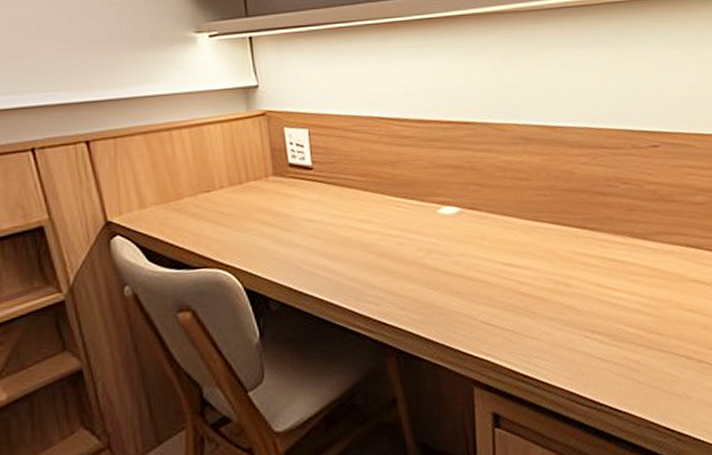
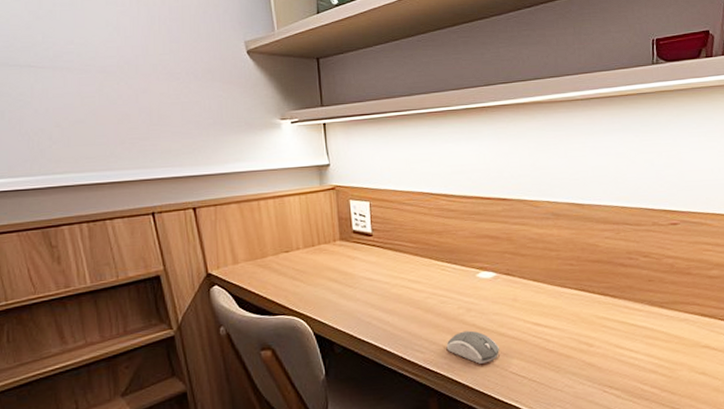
computer mouse: none [404,275,467,314] -> present [446,330,499,364]

